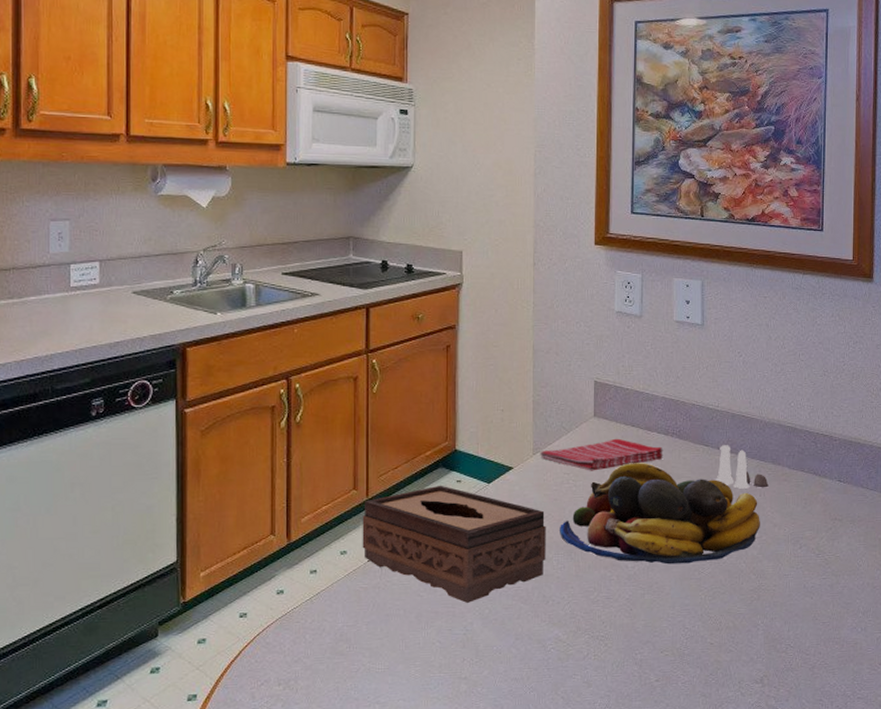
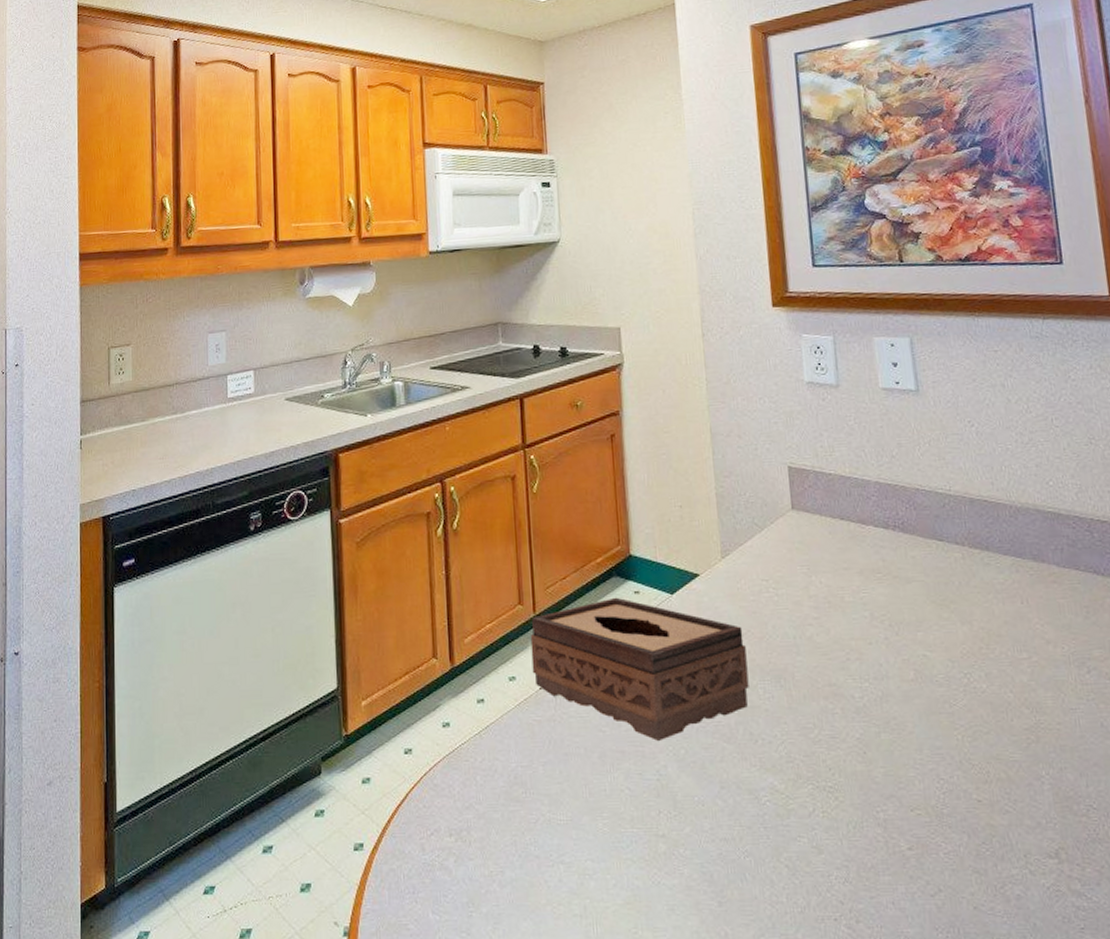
dish towel: present [540,438,663,471] -> none [730,535,886,577]
fruit bowl: present [560,463,760,565] -> none [762,564,1028,694]
salt and pepper shaker set: present [716,445,769,489] -> none [958,538,1032,595]

